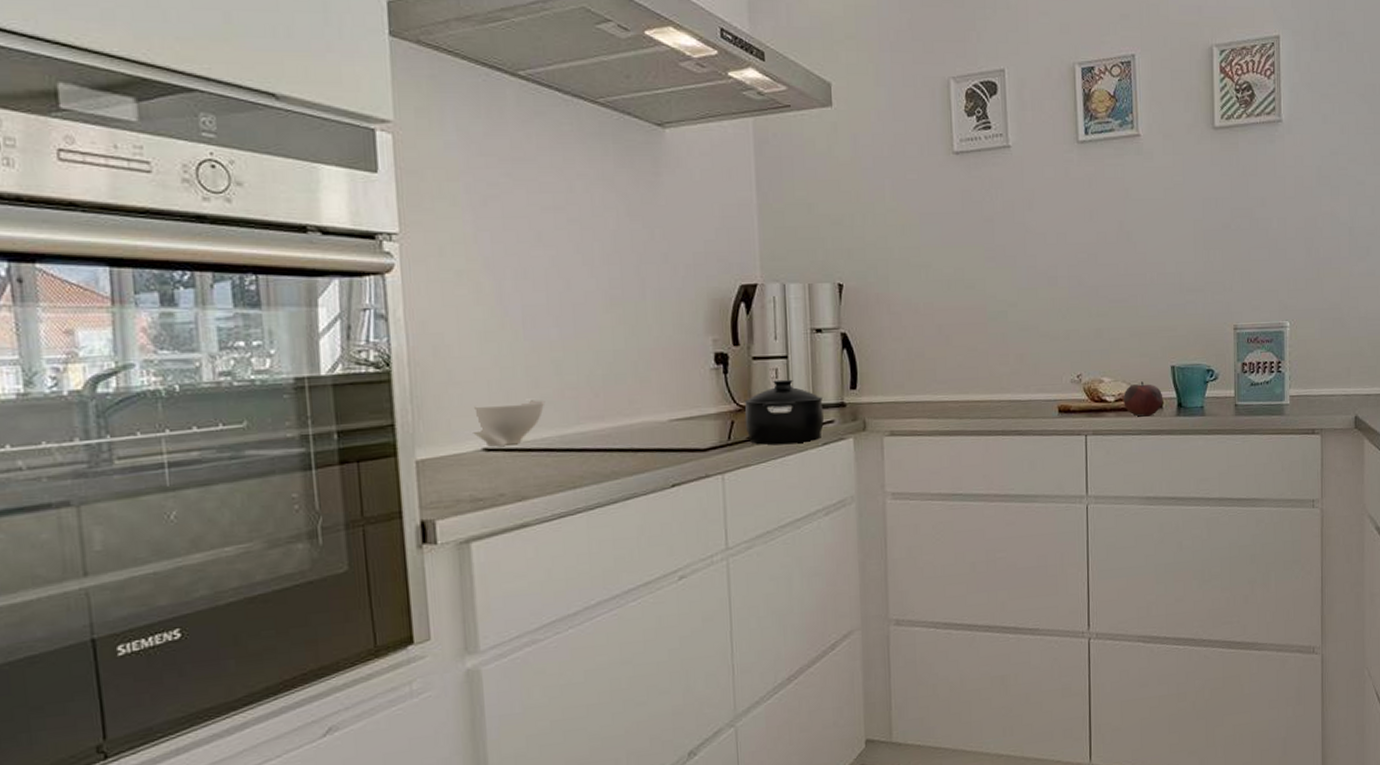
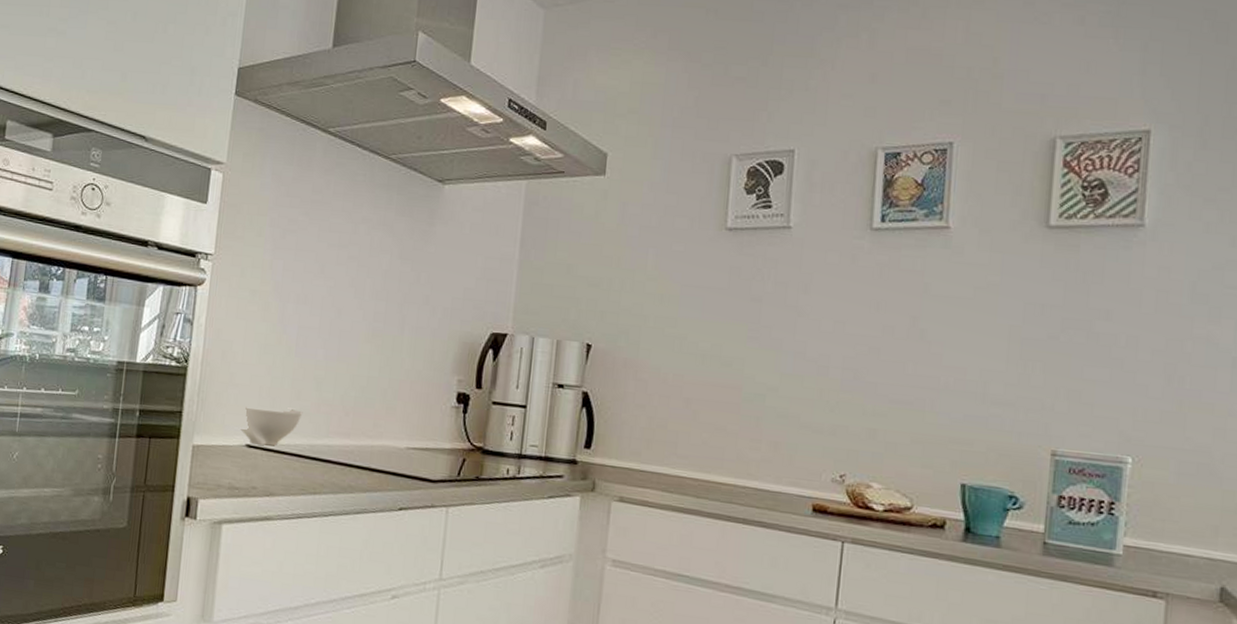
saucepan: present [744,379,824,445] -> none [475,426,555,493]
fruit: present [1123,381,1163,417] -> none [894,495,947,536]

